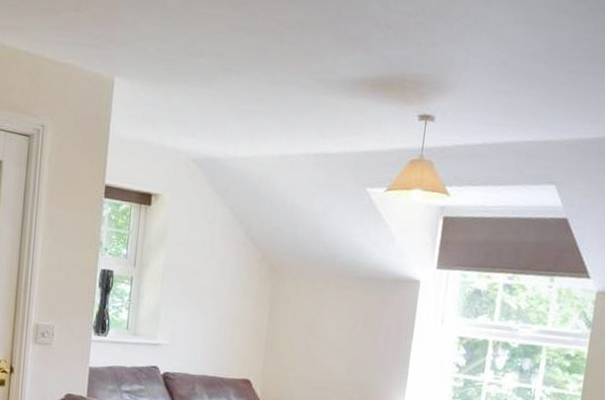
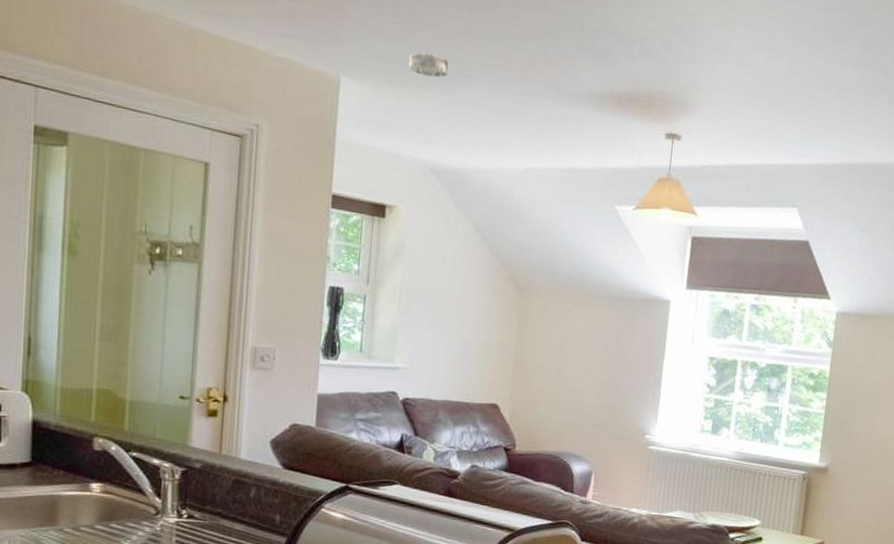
smoke detector: none [175,50,211,73] -> present [409,52,448,78]

